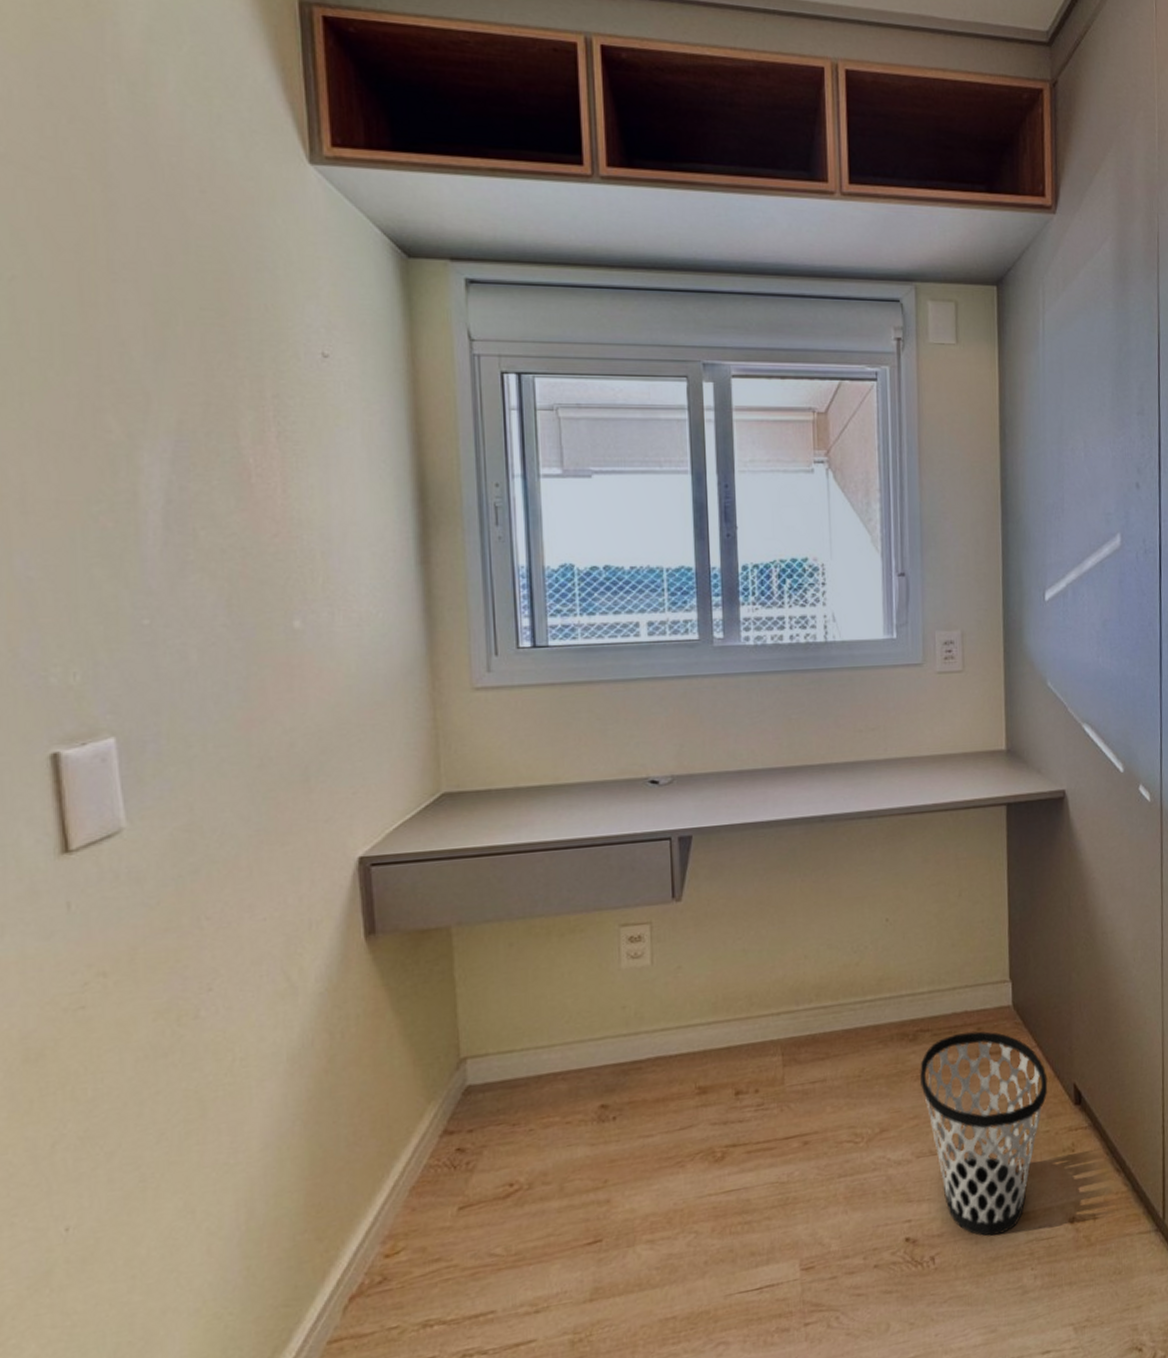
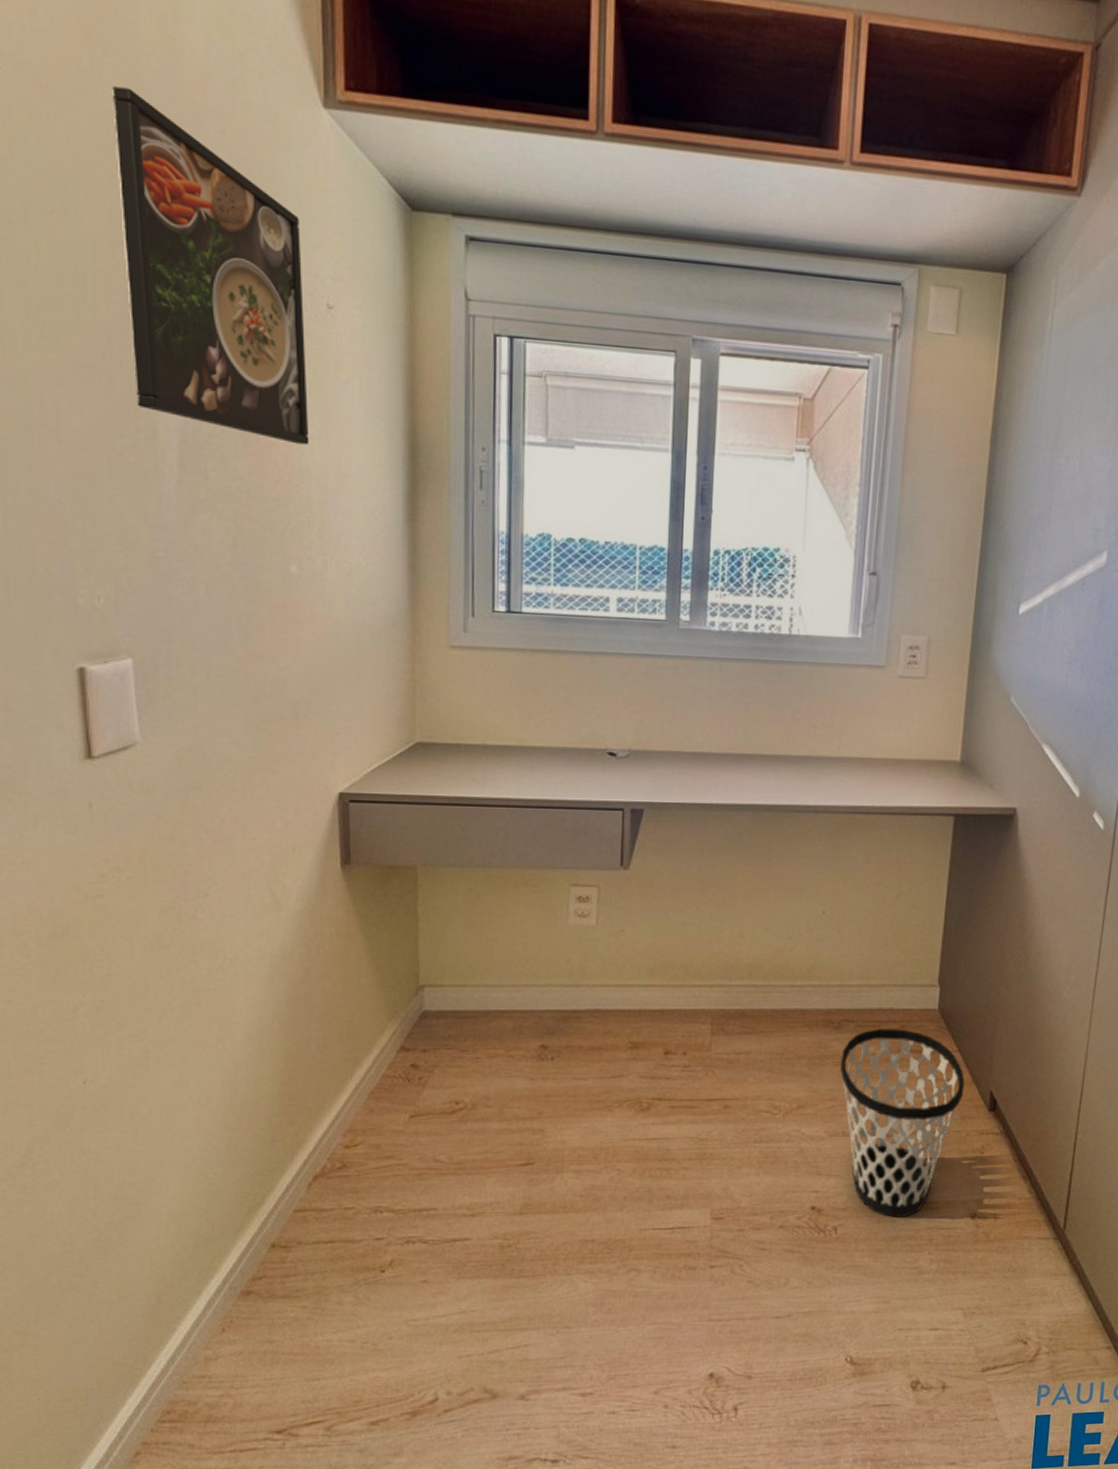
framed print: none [79,151,309,495] -> present [112,86,309,445]

